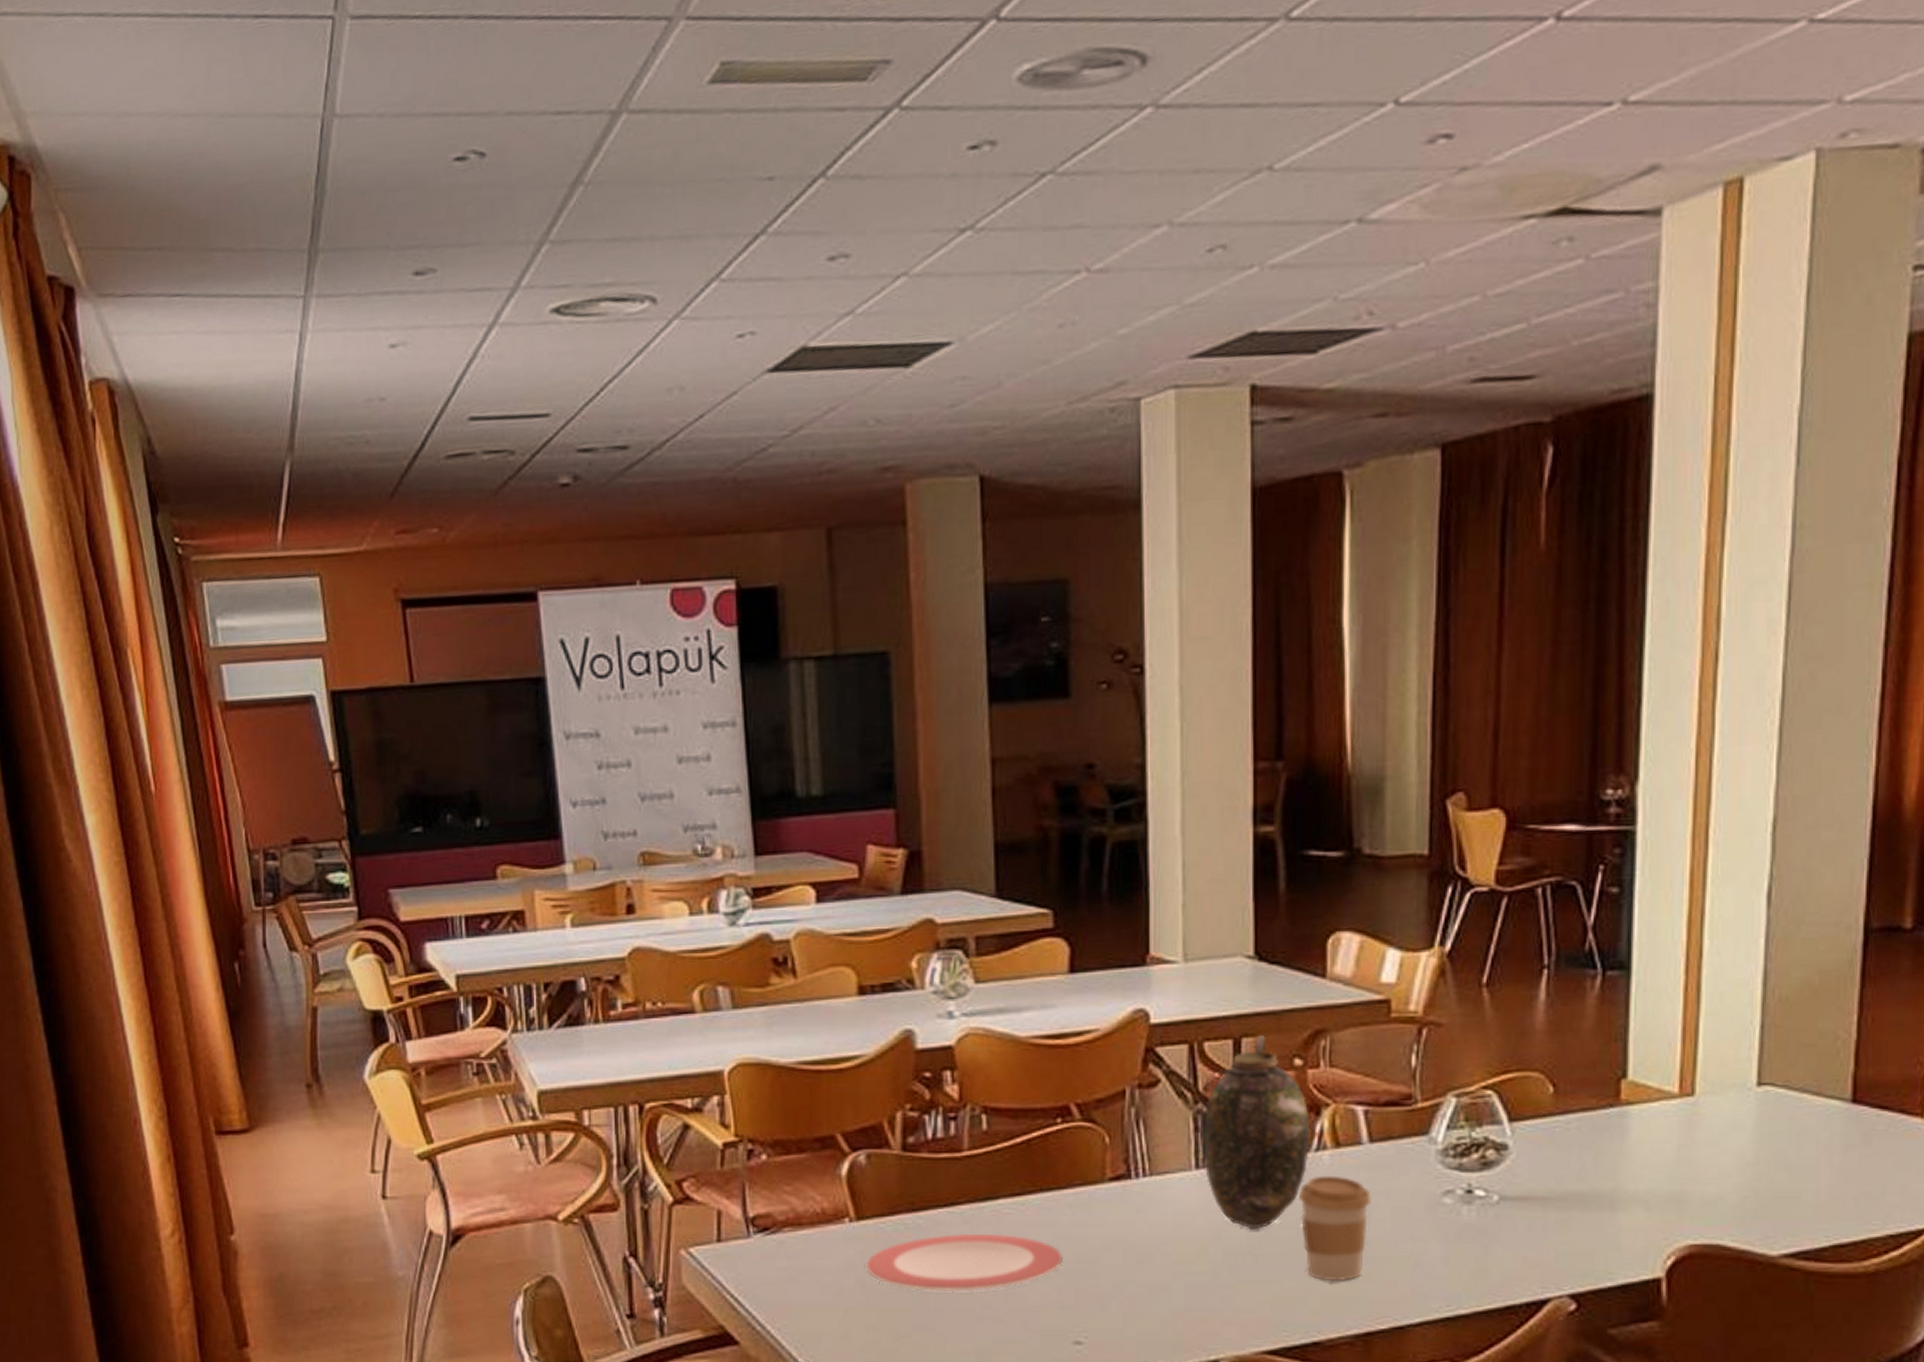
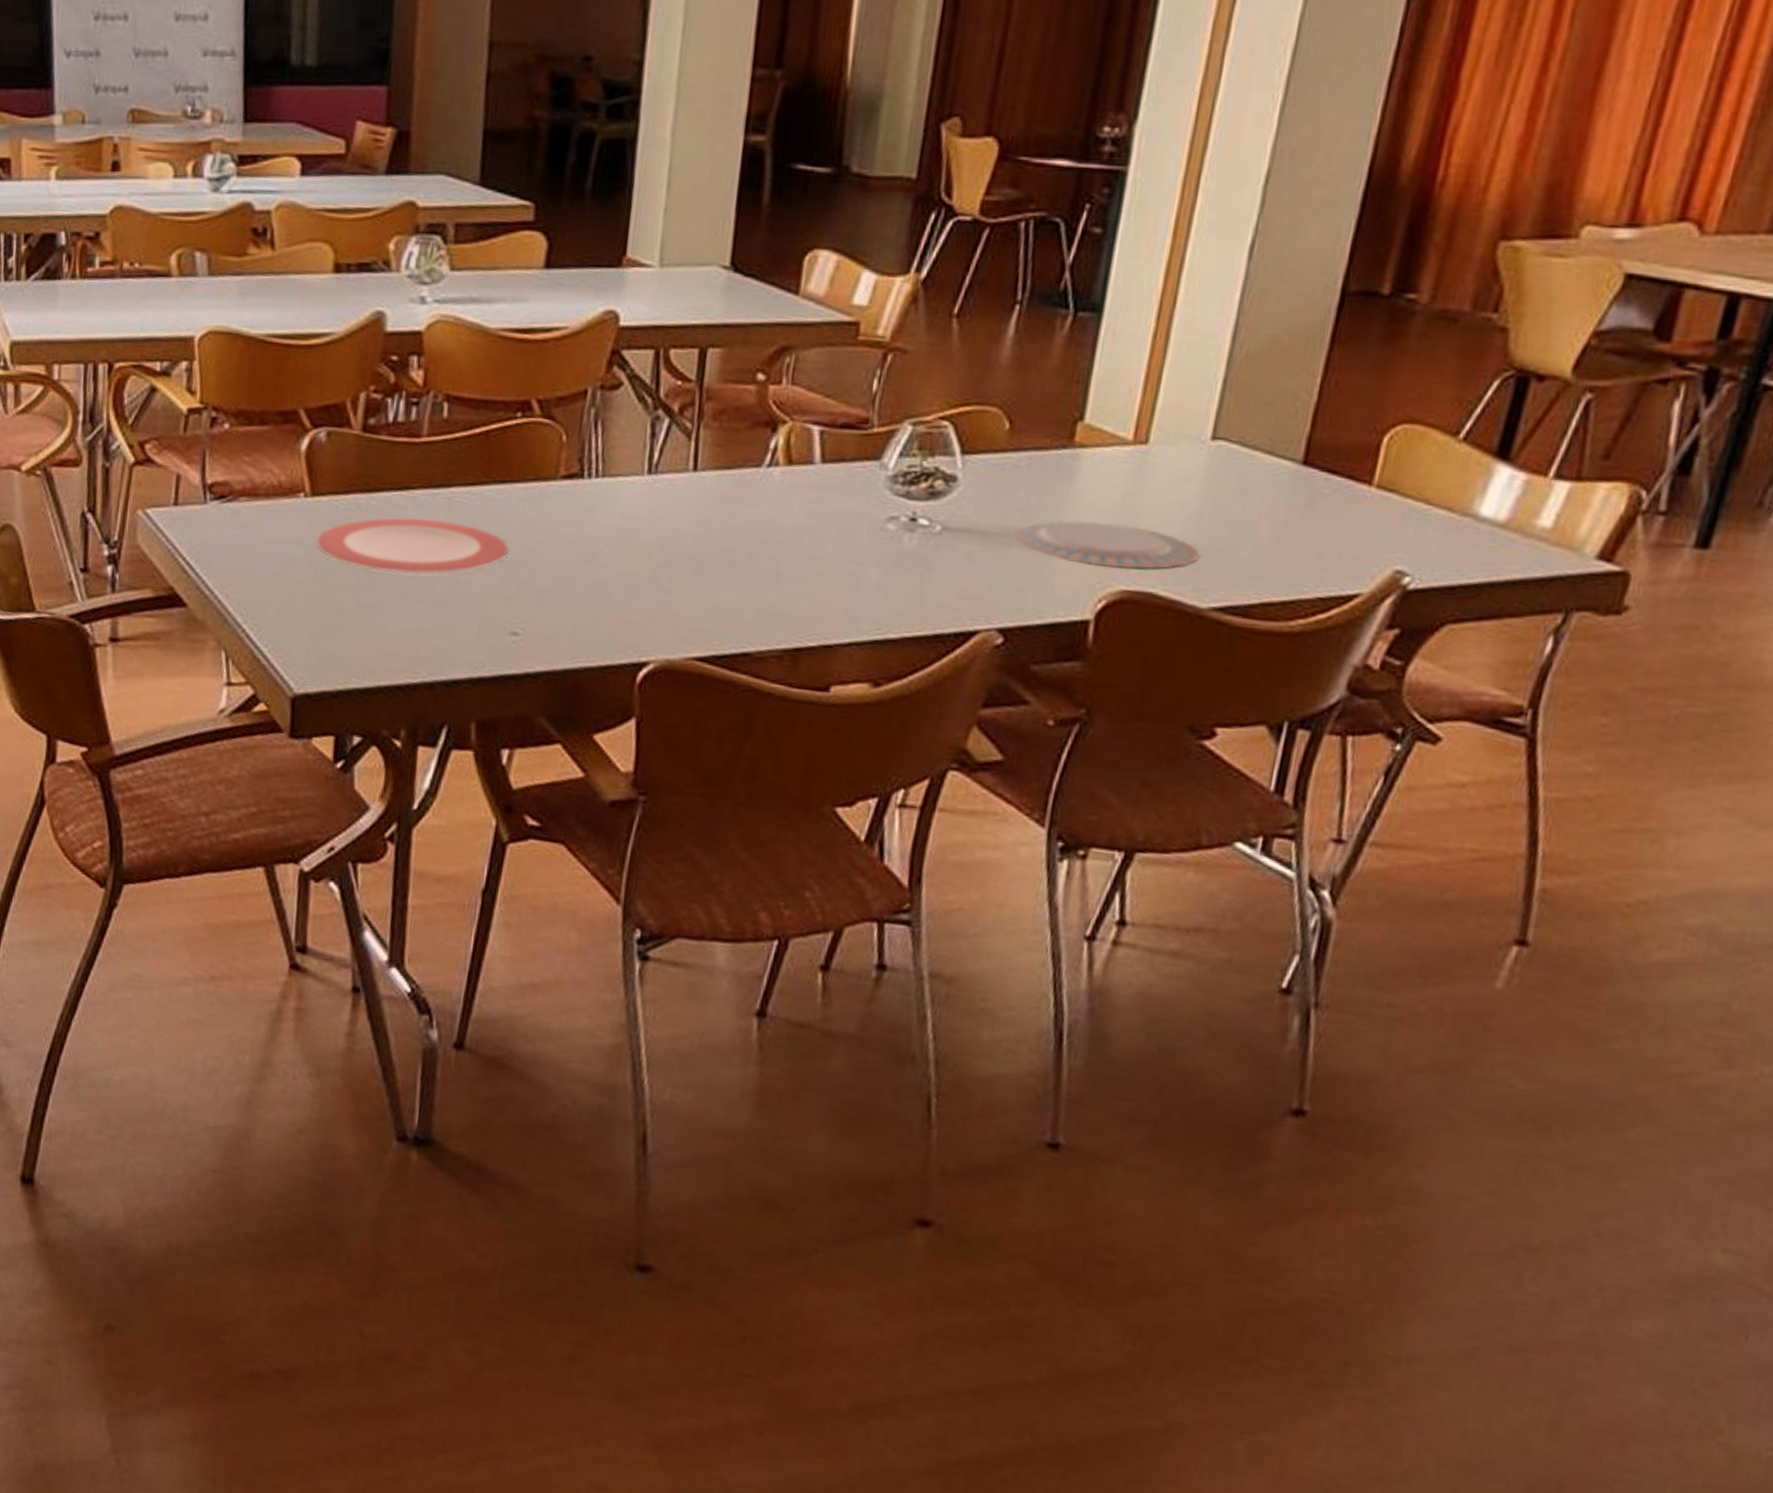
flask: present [1200,1036,1311,1230] -> none [654,347,766,539]
coffee cup: present [1298,1175,1372,1281] -> none [745,491,817,596]
plate: none [1572,1177,1765,1224] -> present [1013,520,1201,570]

